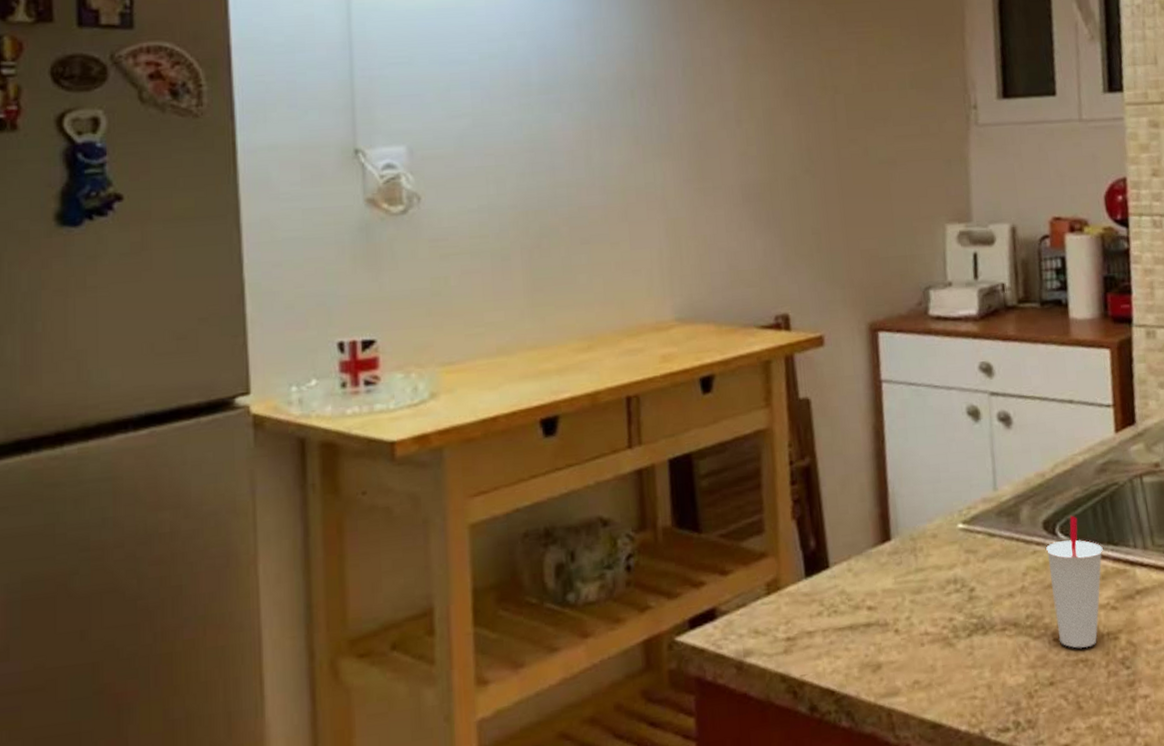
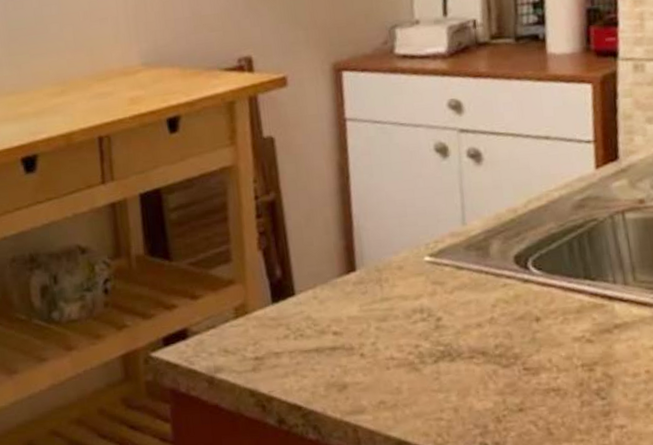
cup: present [1045,515,1103,649] -> none [516,250,579,378]

